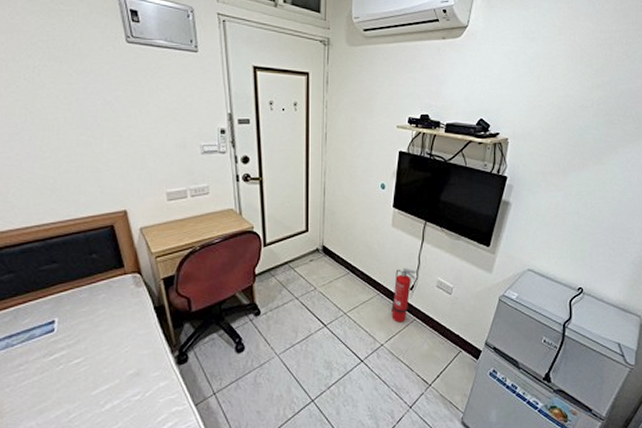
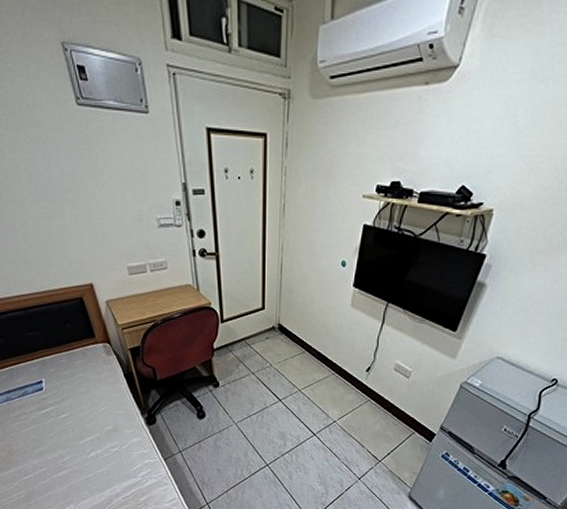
fire extinguisher: present [391,267,416,323] -> none [345,349,374,402]

